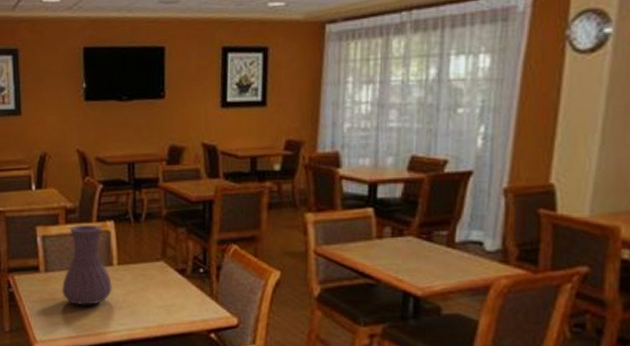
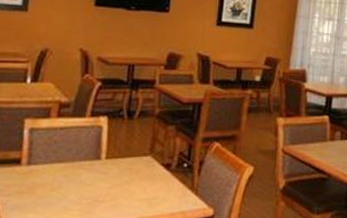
vase: present [61,224,112,305] -> none [42,118,97,199]

